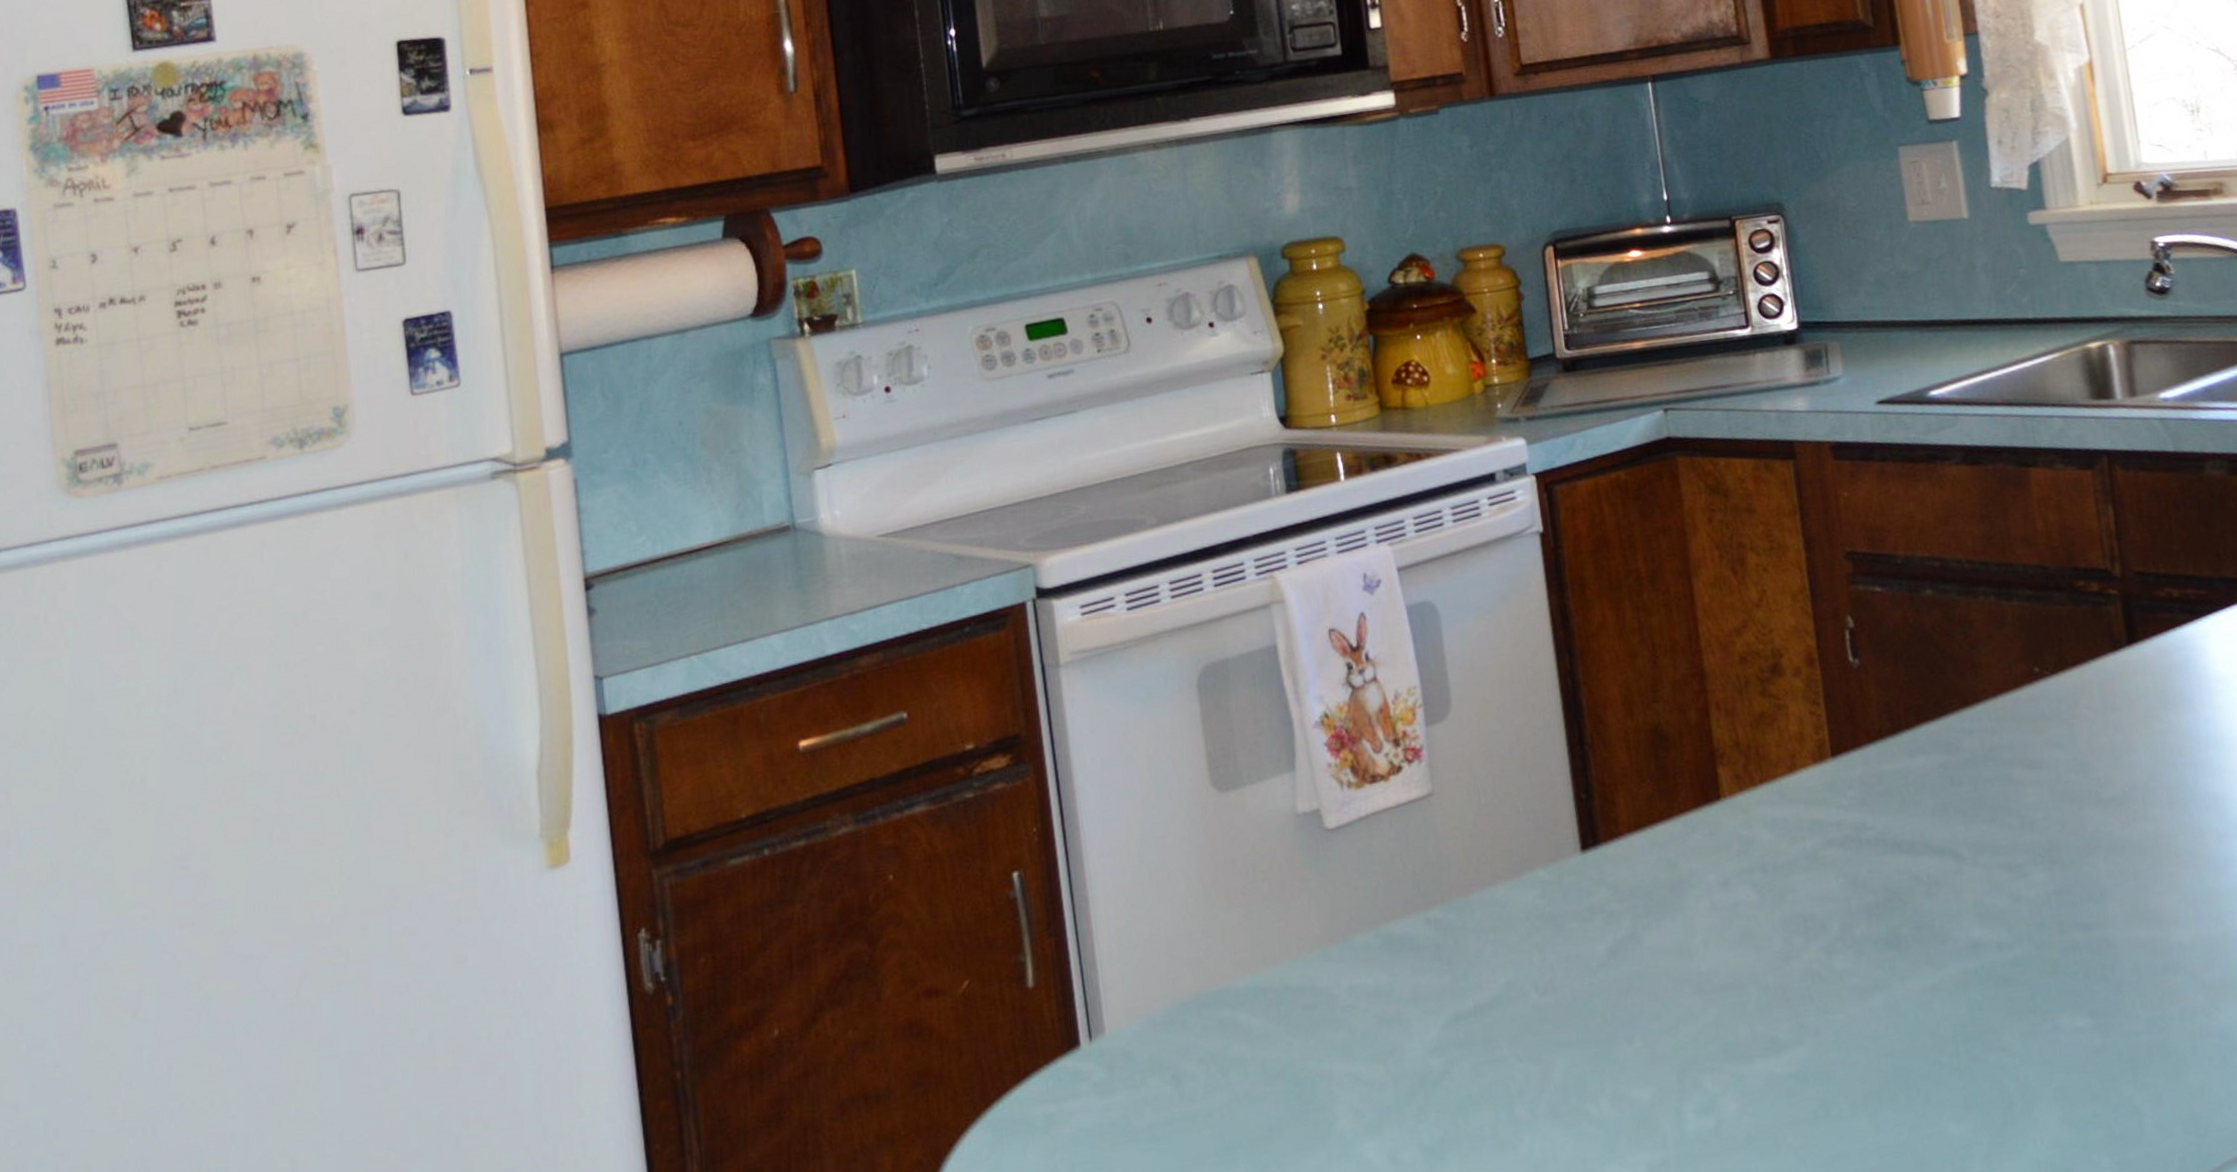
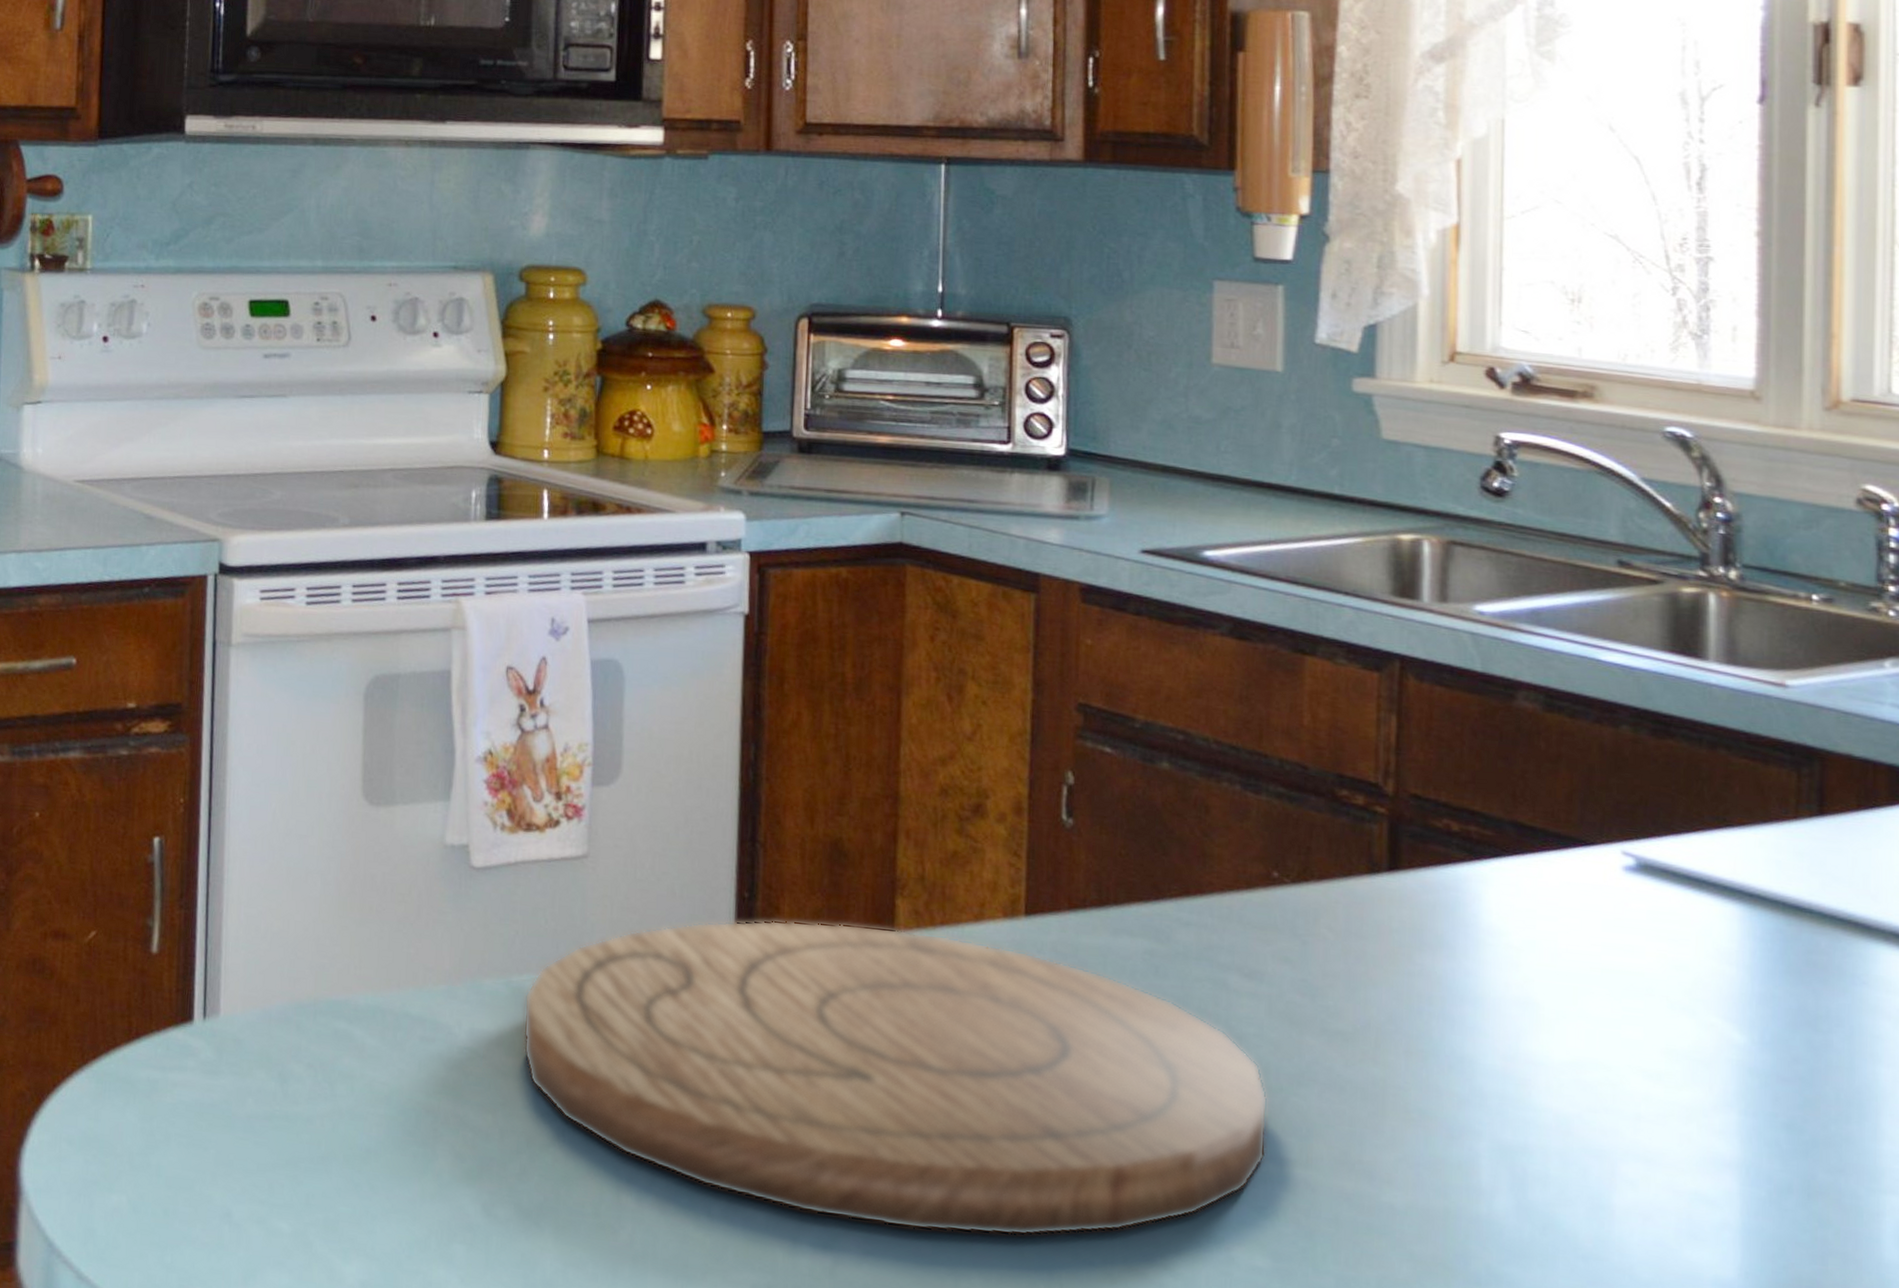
cutting board: none [1394,789,2071,1083] -> present [522,919,1269,1237]

